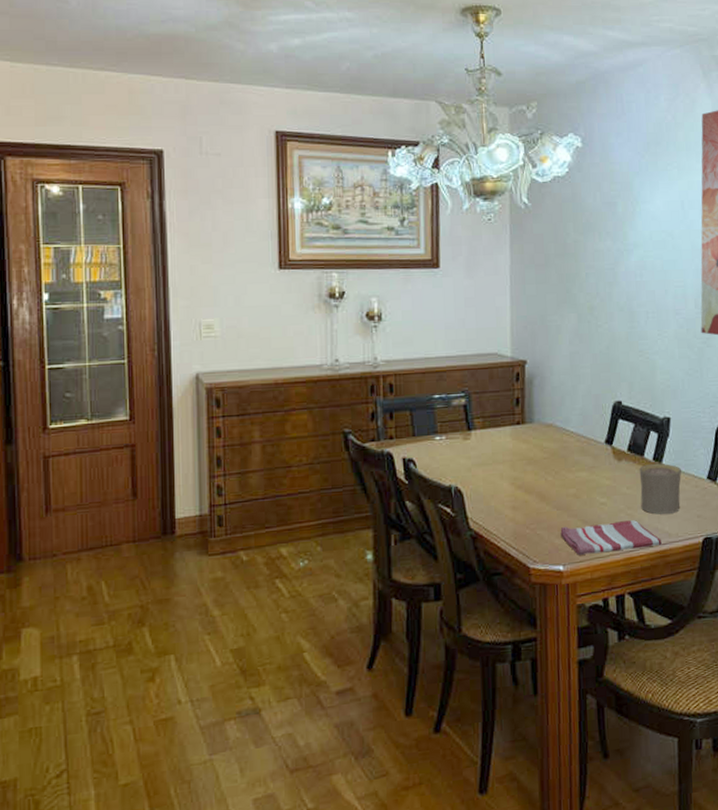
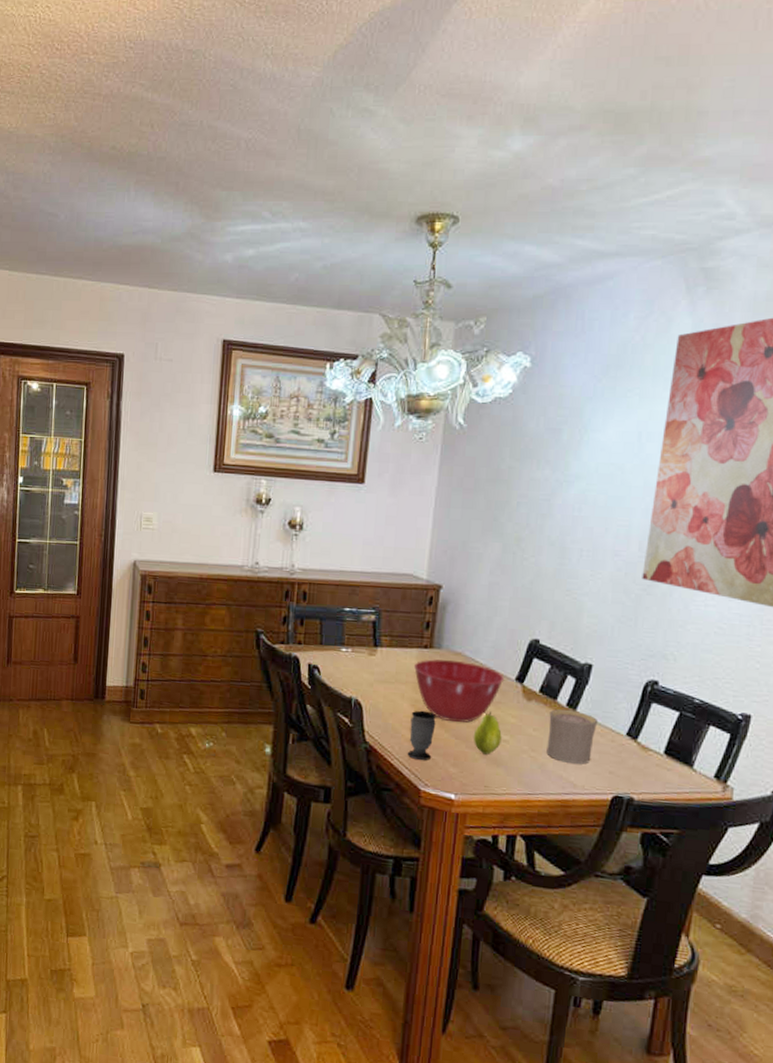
mixing bowl: none [508,432,595,493] -> present [413,659,505,723]
cup: none [512,487,537,538] -> present [408,710,436,761]
dish towel: present [560,520,662,555] -> none [456,756,565,794]
fruit: none [573,477,600,520] -> present [473,711,502,755]

